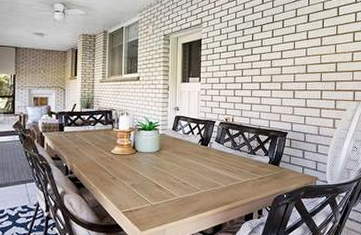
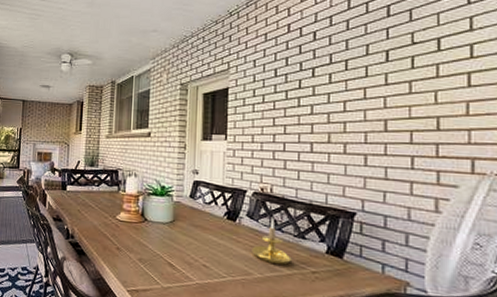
candle holder: none [219,140,247,176] -> present [251,217,293,266]

